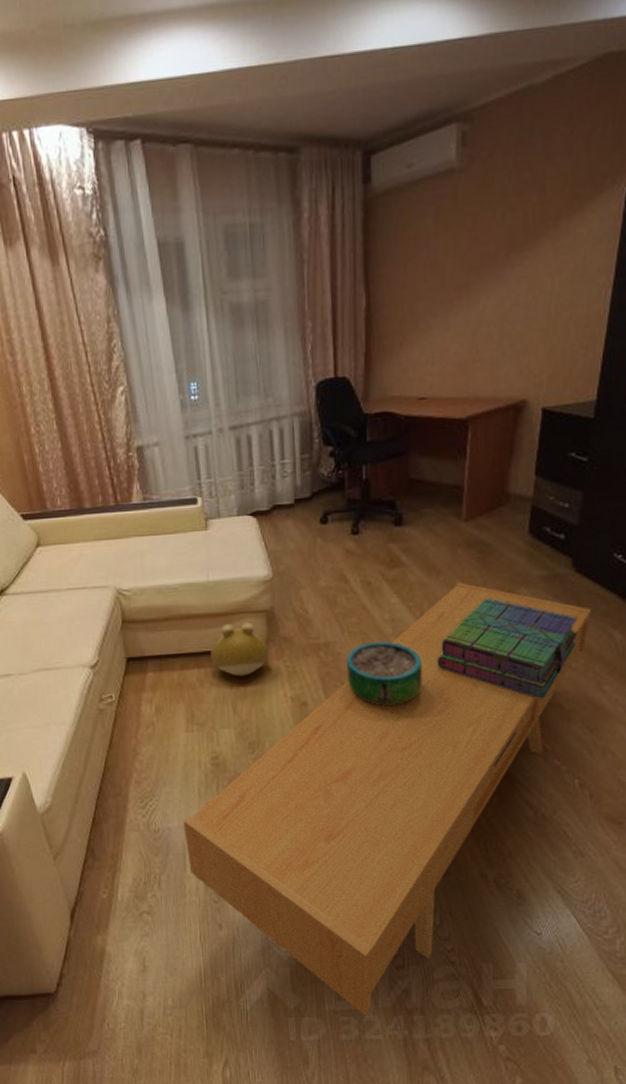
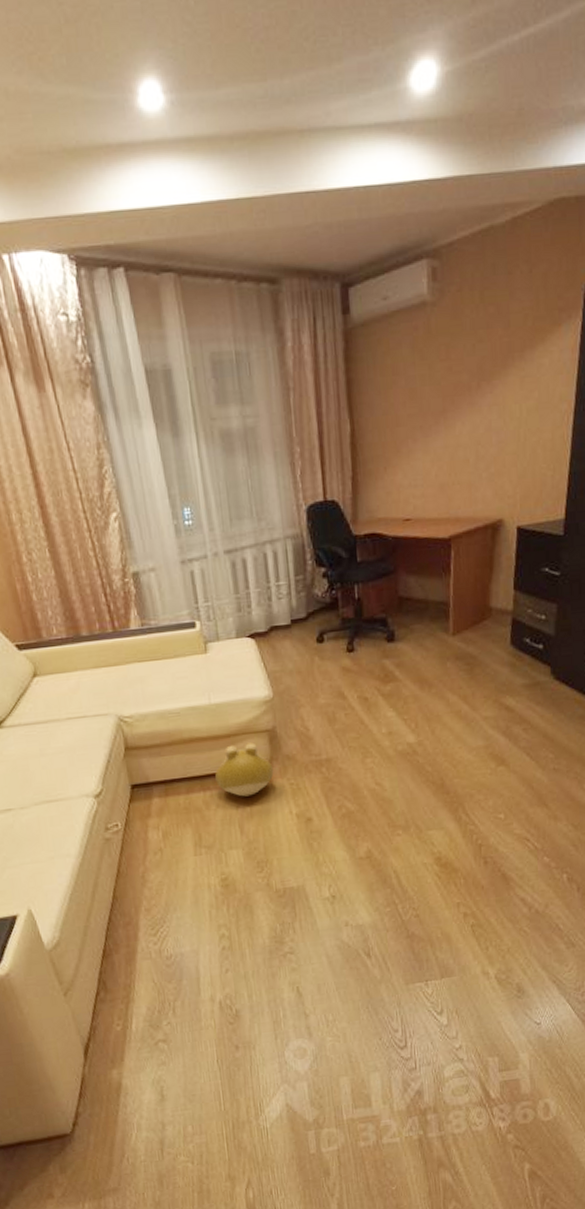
tv console: present [183,582,591,1016] -> none [195,693,570,1121]
decorative bowl: present [347,641,422,705] -> none [348,753,420,816]
stack of books: present [437,598,578,701] -> none [432,707,559,802]

